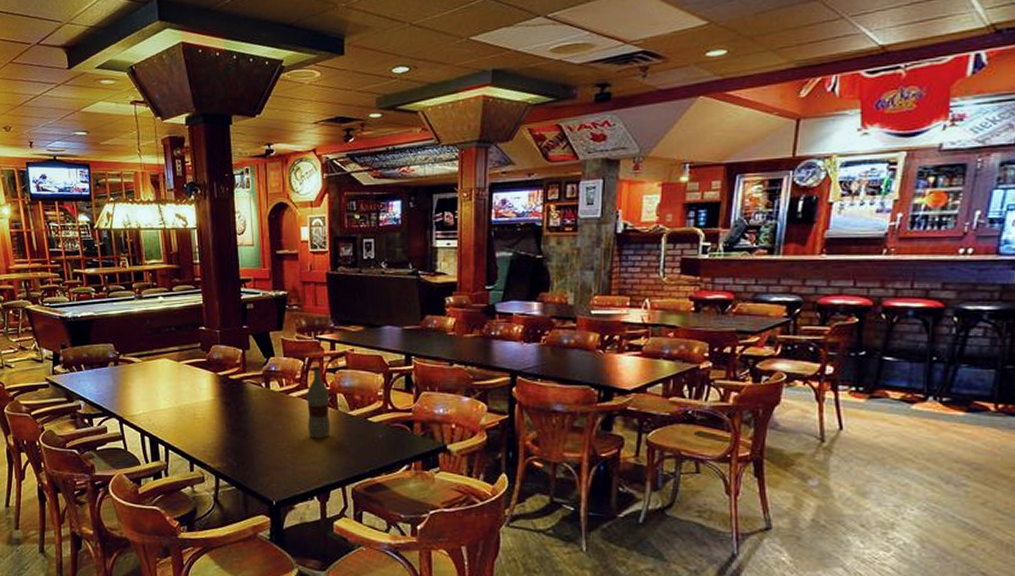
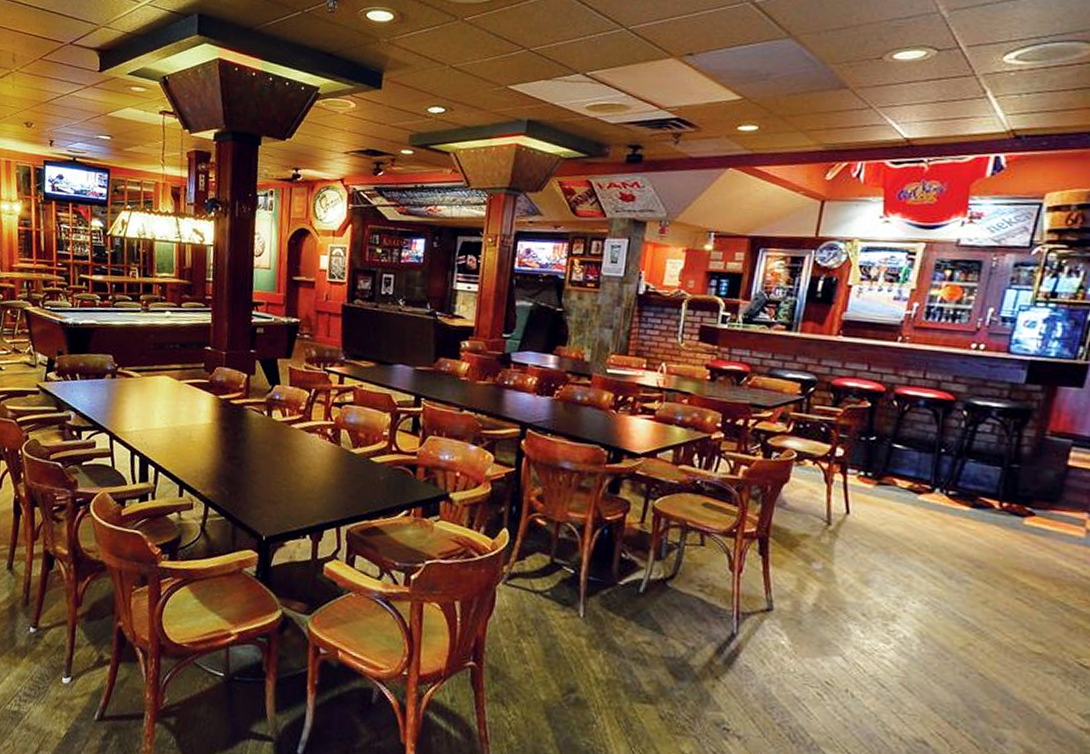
bottle: present [307,366,331,439] -> none [307,398,333,475]

